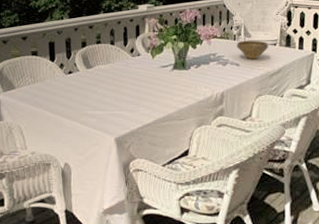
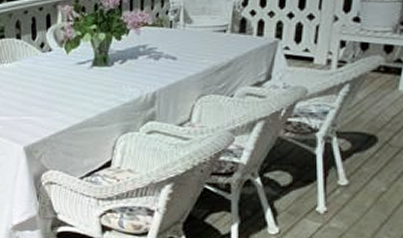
bowl: present [237,40,268,60] -> none [173,26,215,51]

